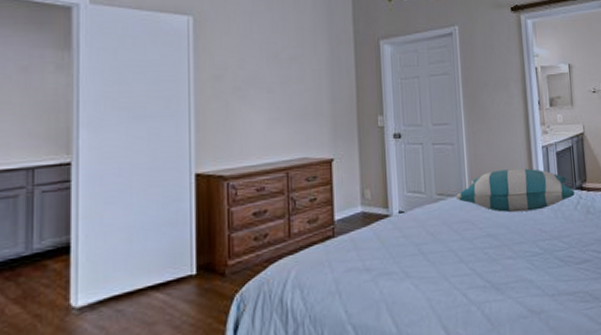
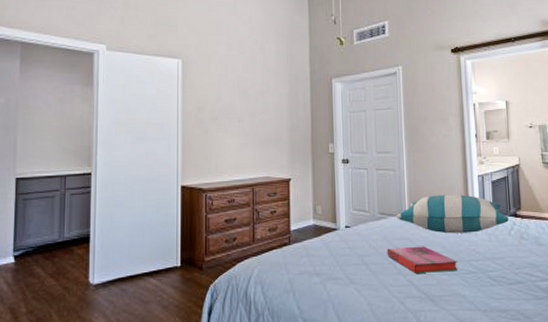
hardback book: none [446,228,523,261] -> present [387,246,458,274]

